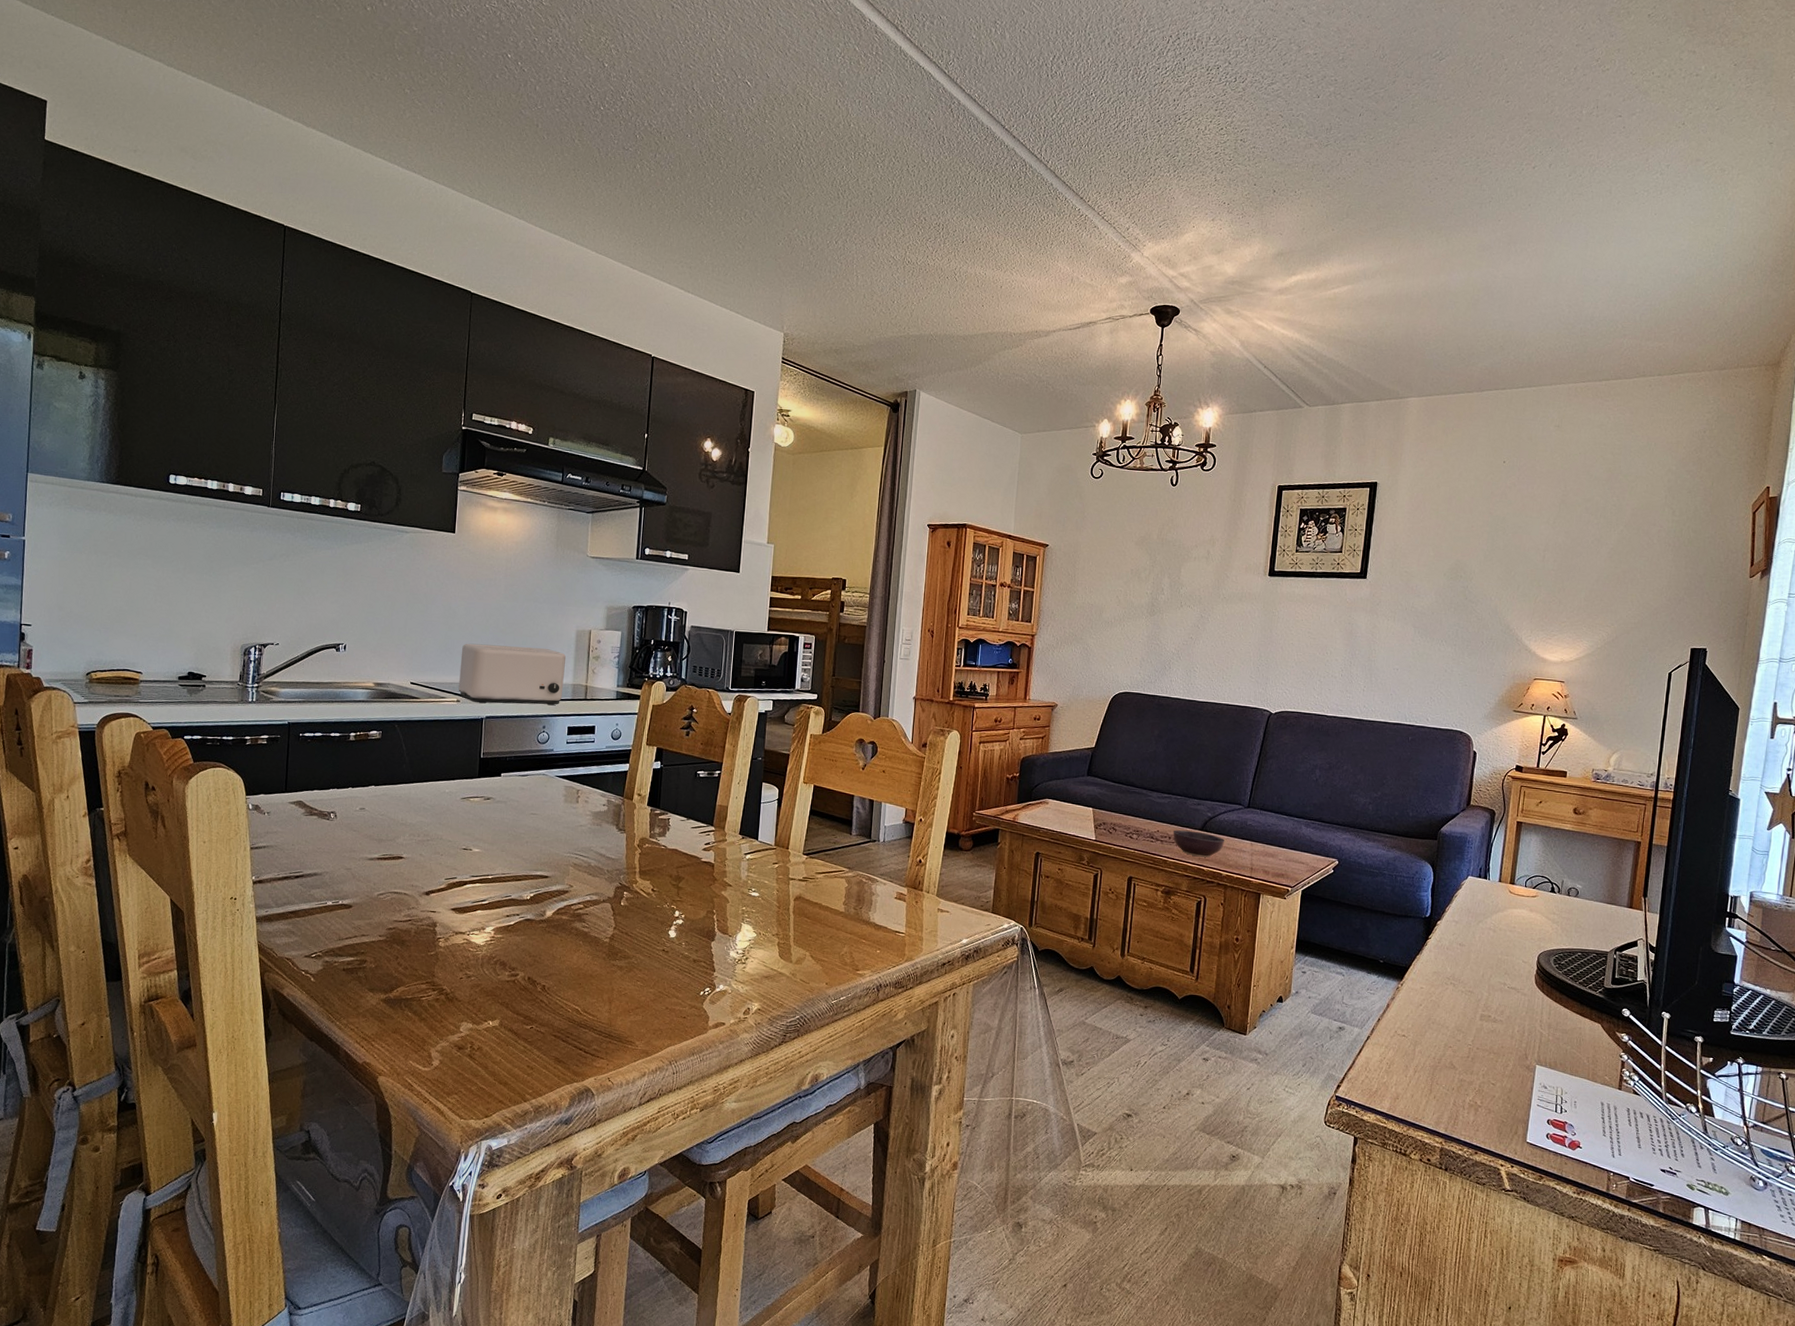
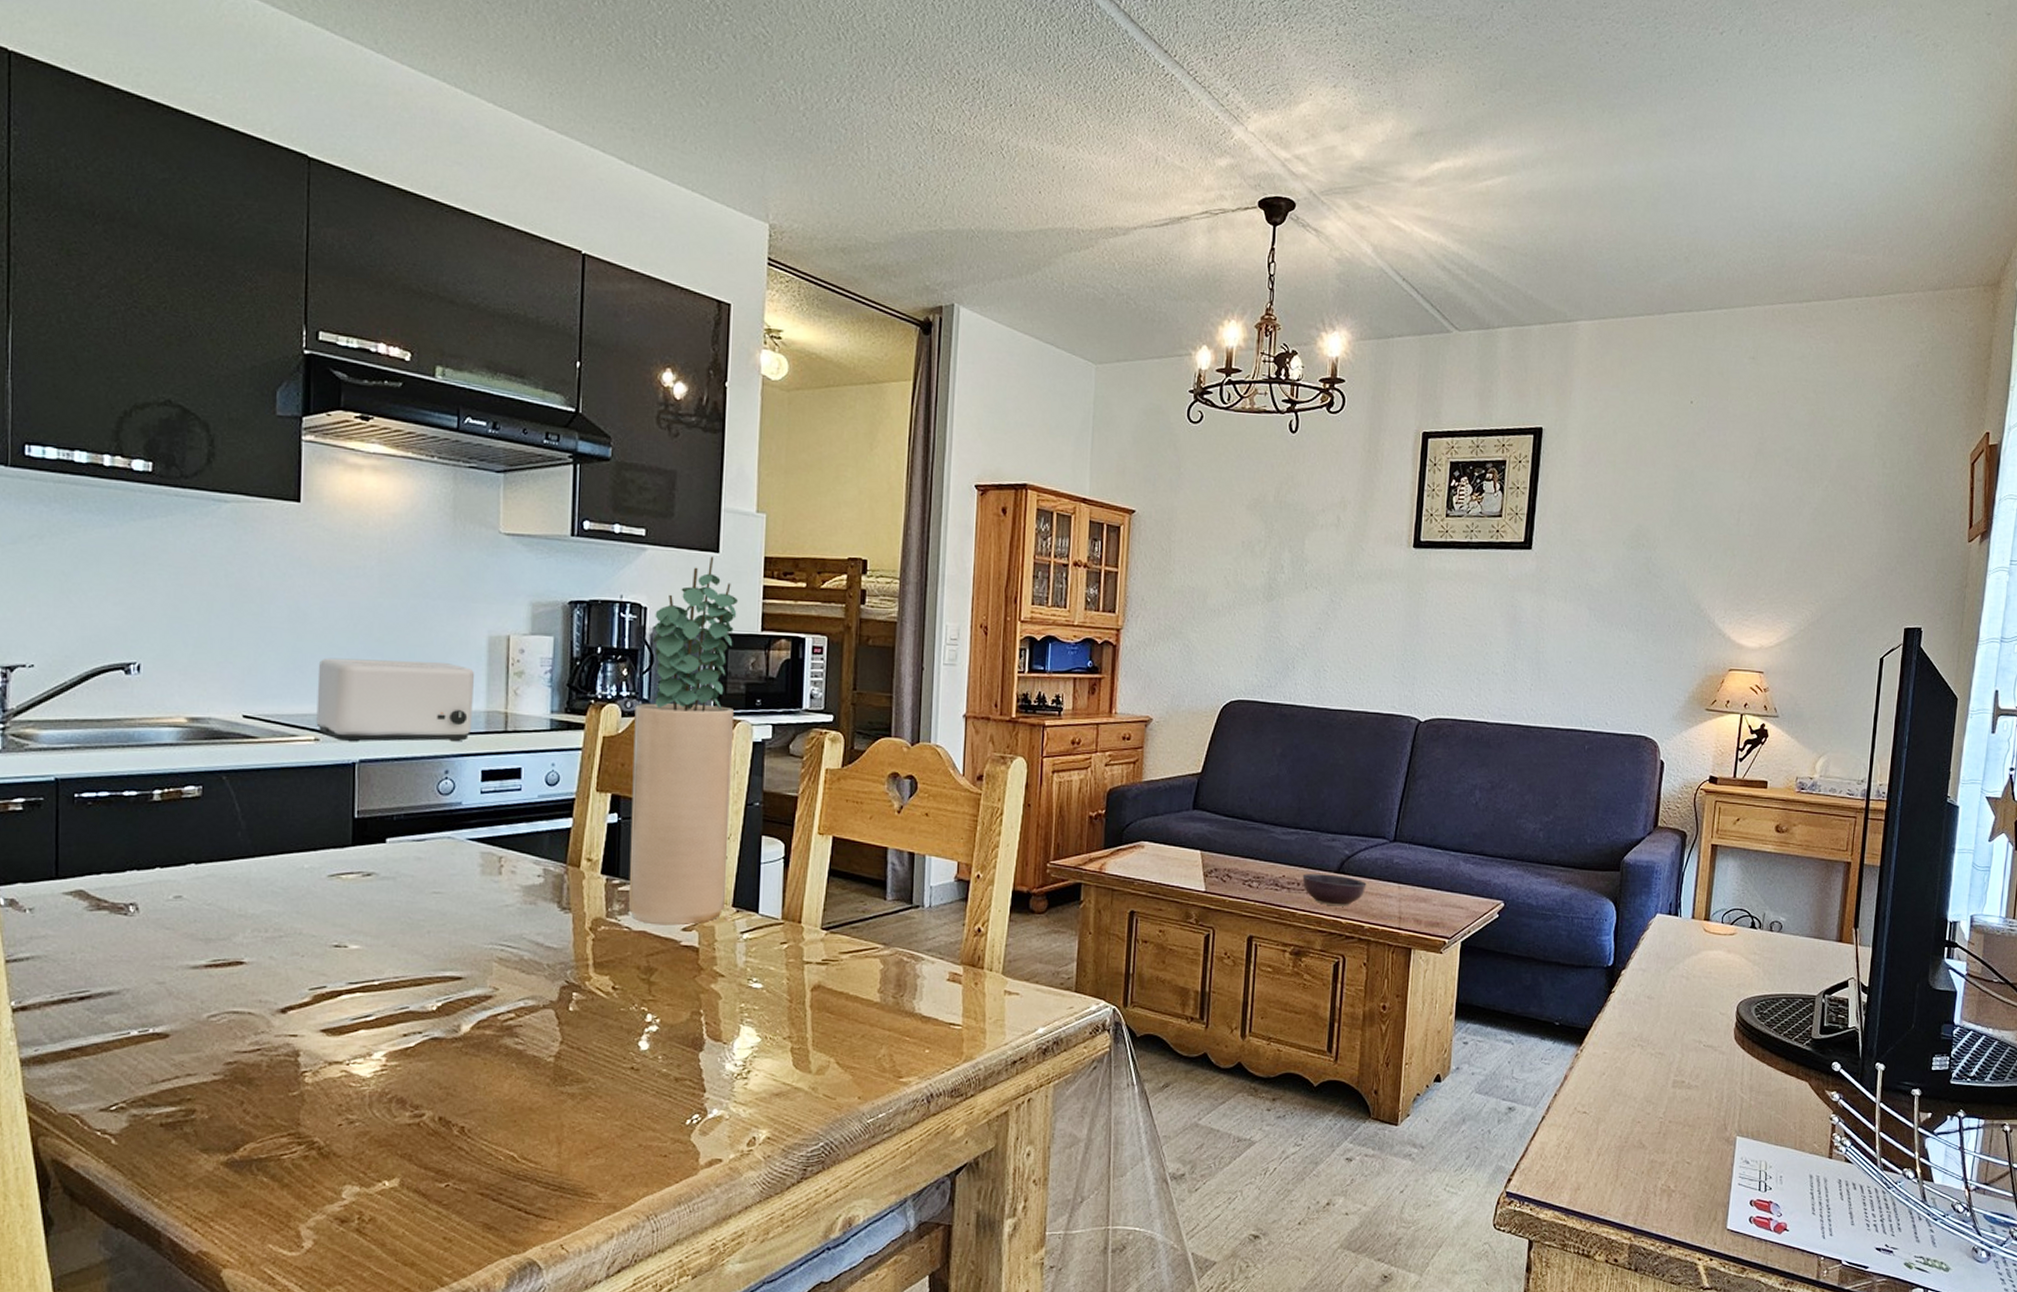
vase: none [666,575,751,846] -> present [628,556,738,926]

